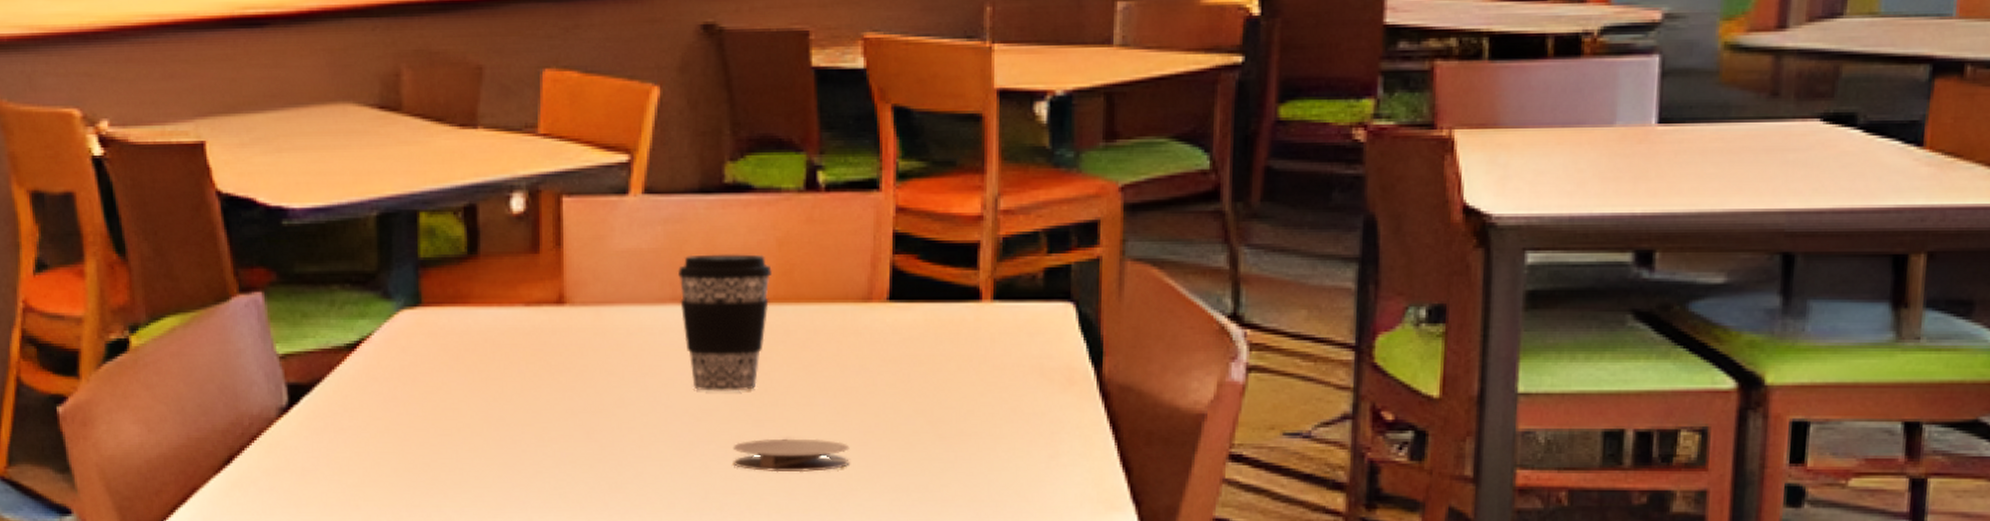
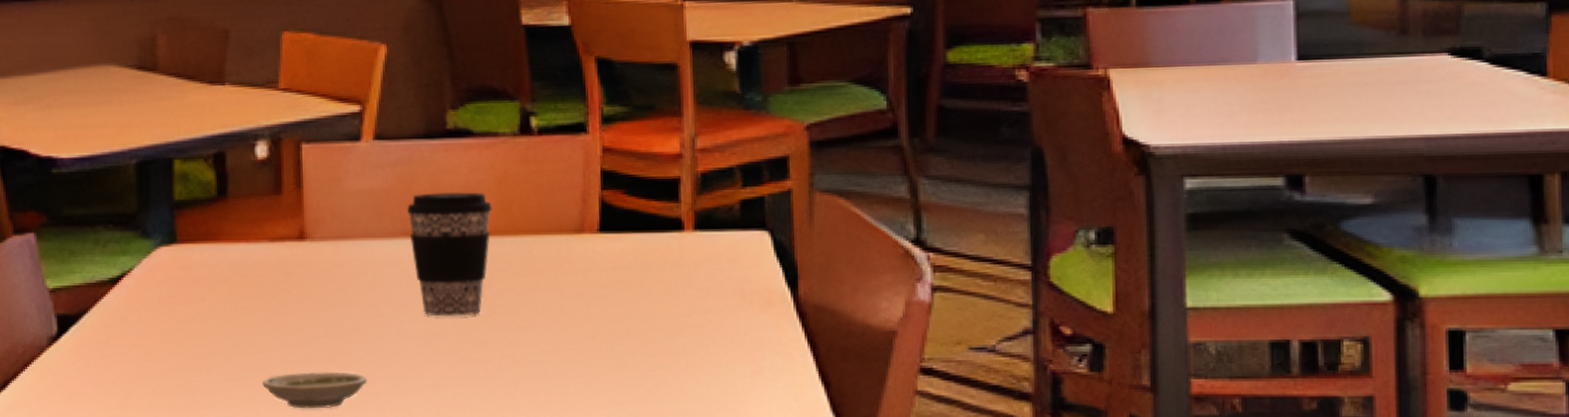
saucer: none [514,450,630,491] -> present [262,372,368,409]
coaster: present [733,438,850,473] -> none [461,358,569,390]

